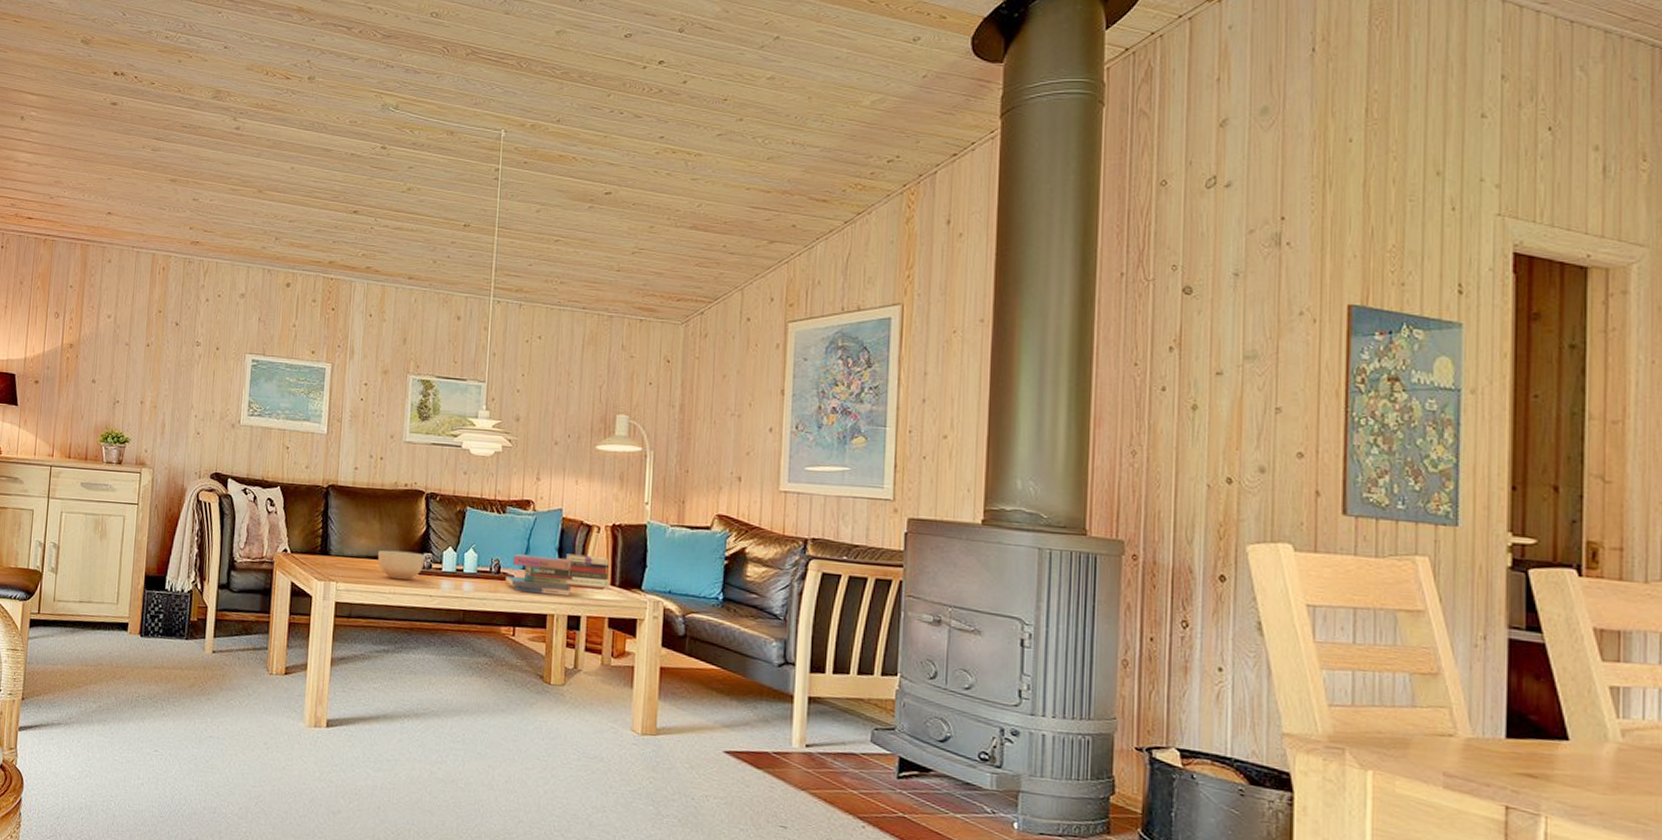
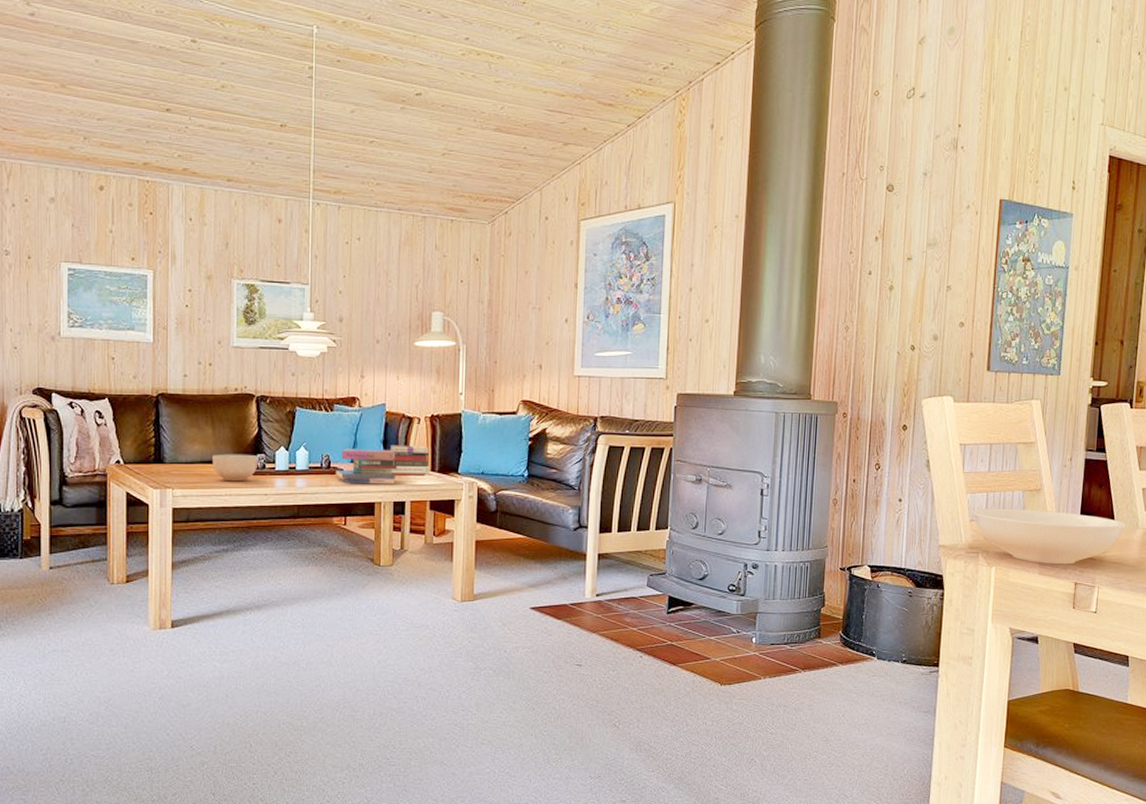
bowl: none [1331,690,1585,781] -> present [972,508,1126,565]

